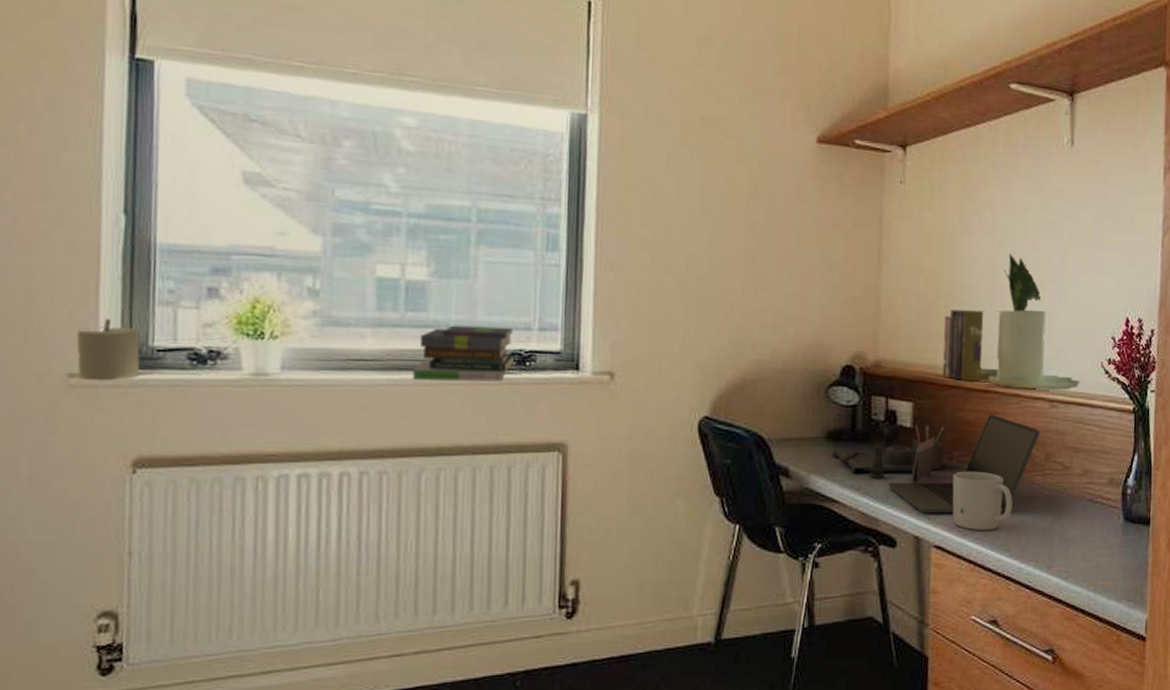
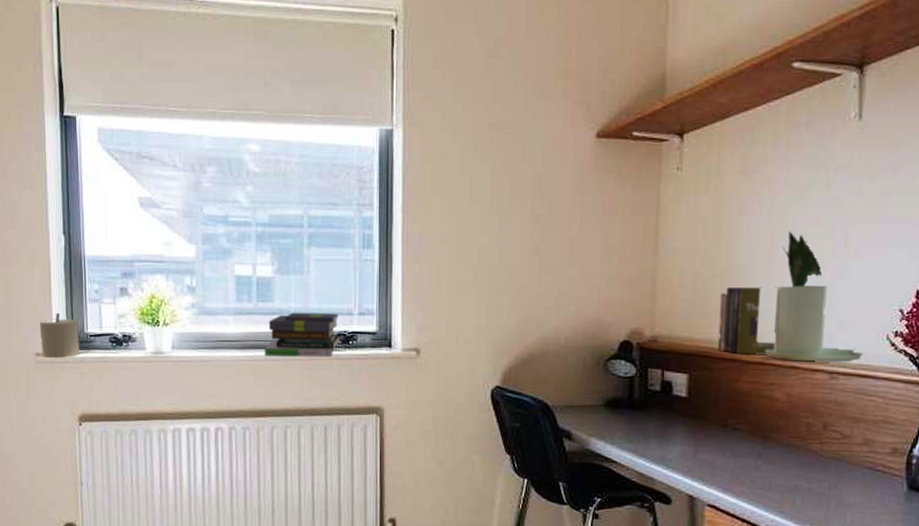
desk organizer: present [832,419,945,484] -> none [610,389,719,448]
laptop: present [888,414,1041,514] -> none [664,385,819,477]
mug: present [952,471,1013,530] -> none [726,437,788,493]

